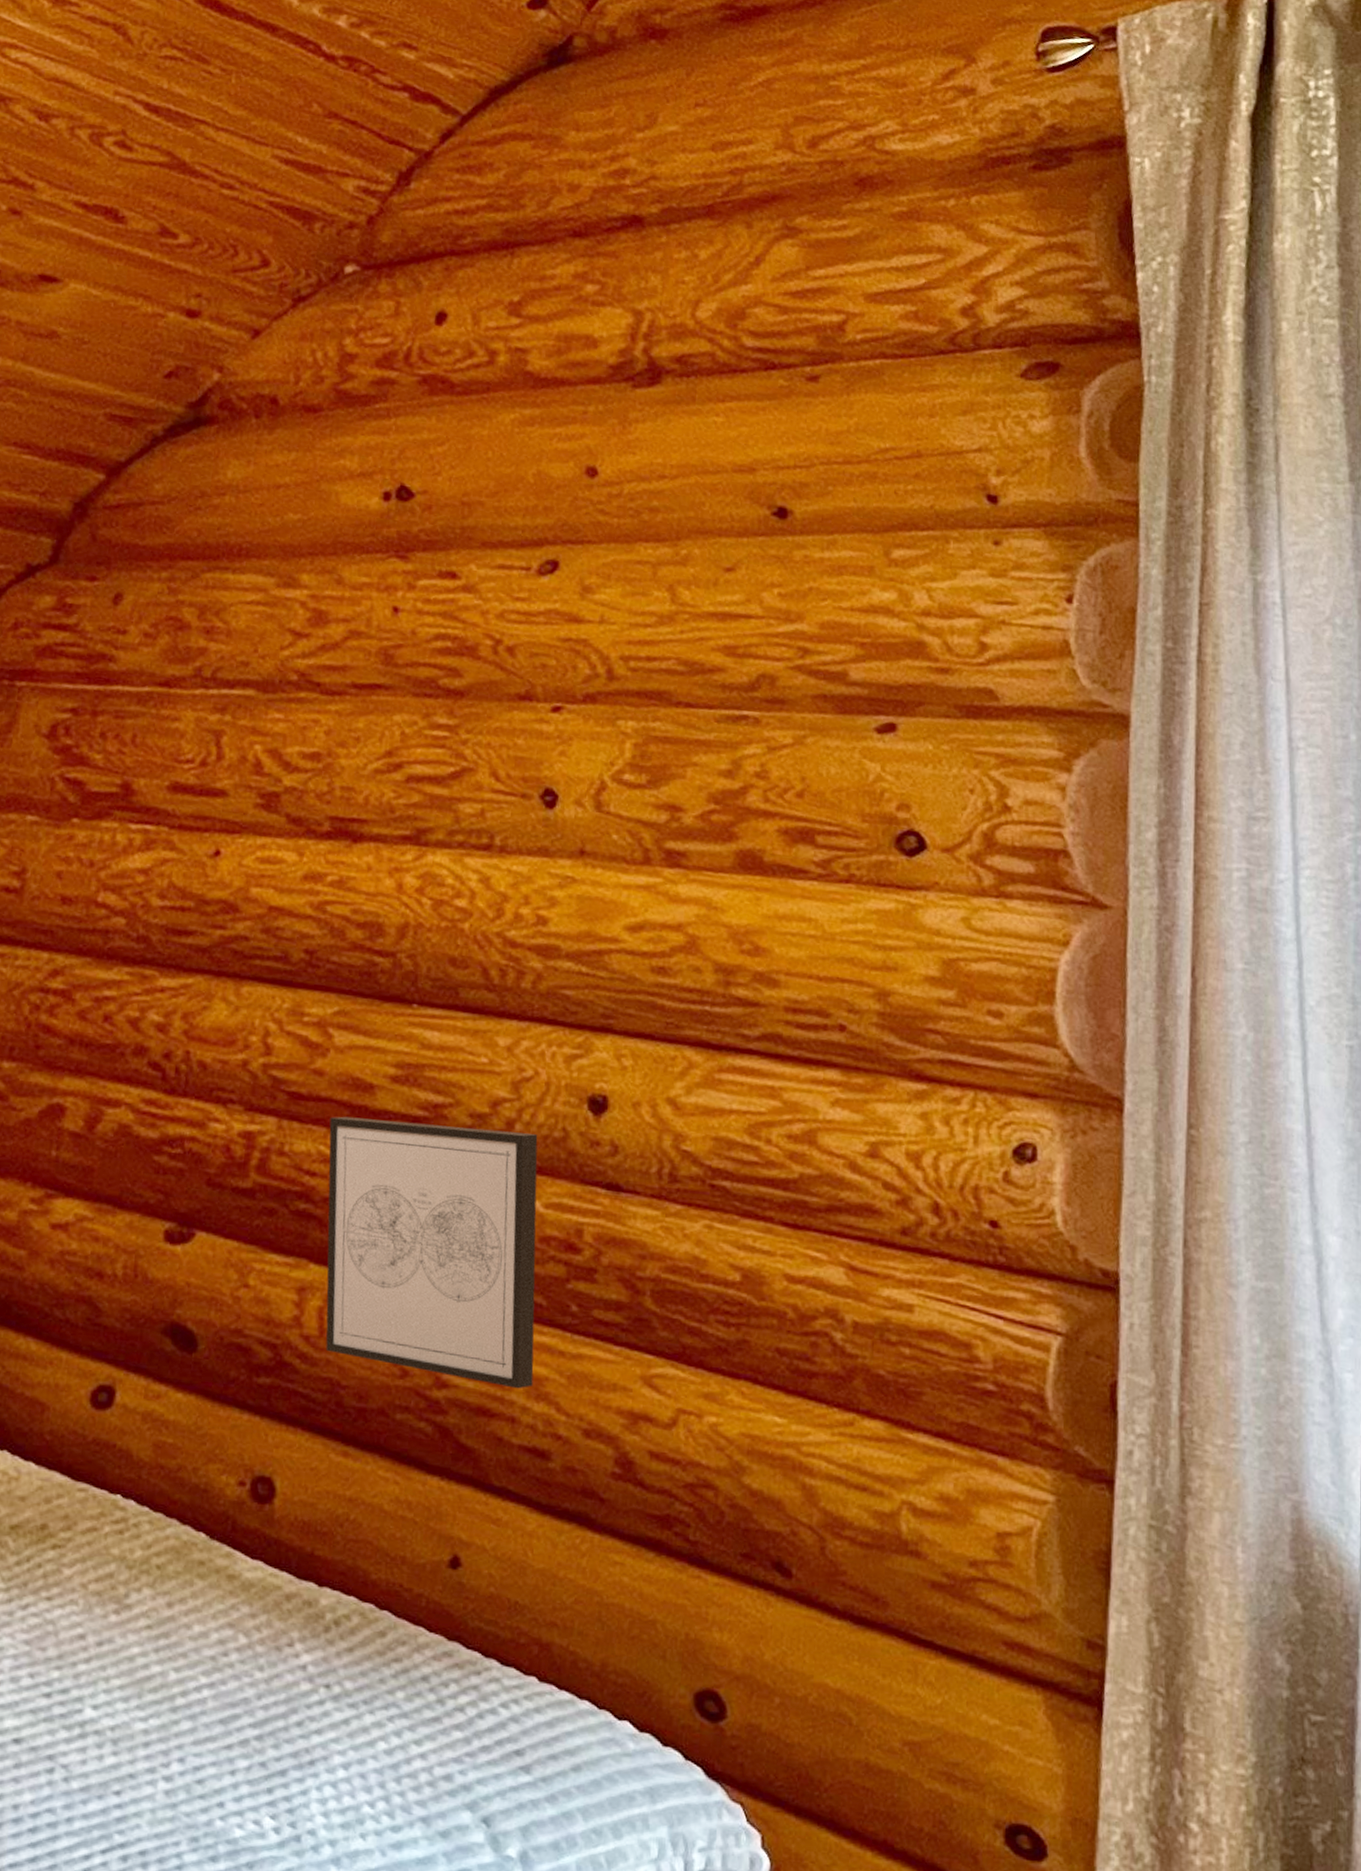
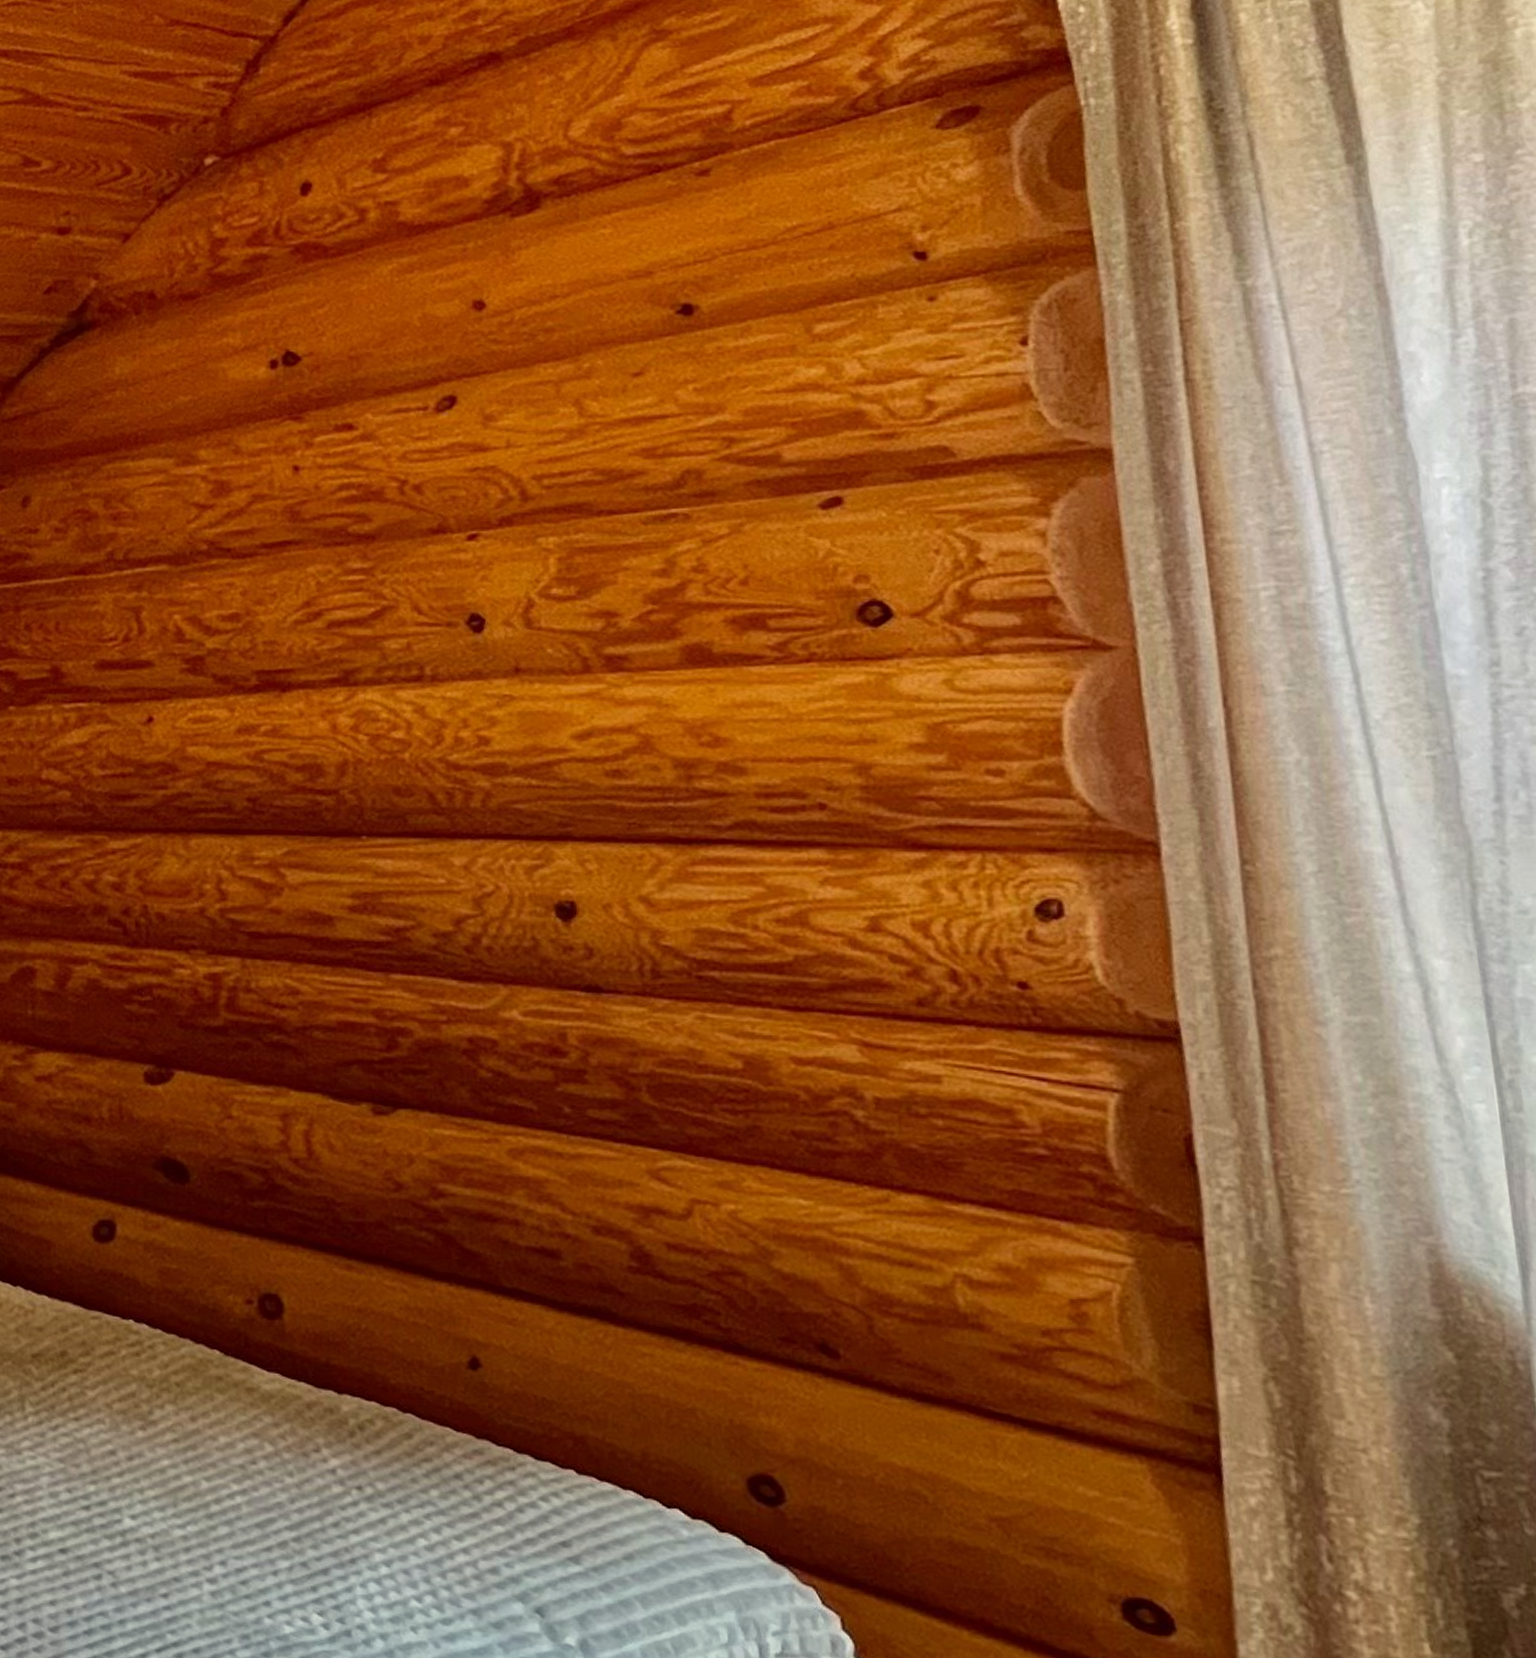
wall art: present [325,1116,538,1389] -> none [292,946,533,1193]

